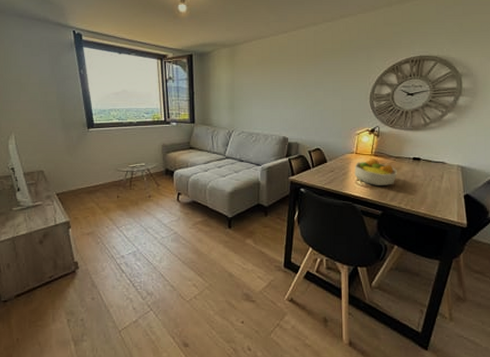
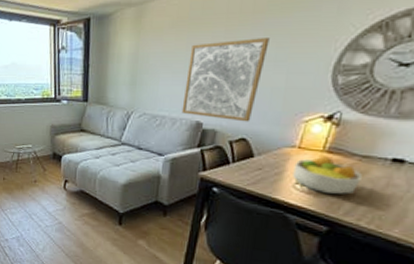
wall art: none [271,74,328,136] -> present [181,38,270,122]

